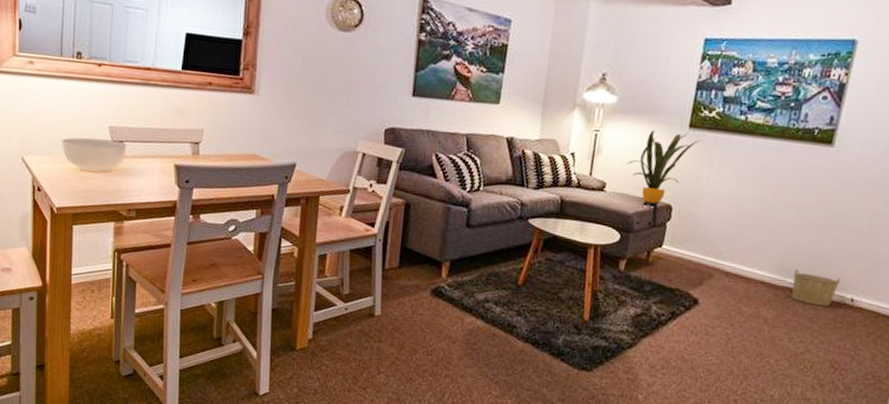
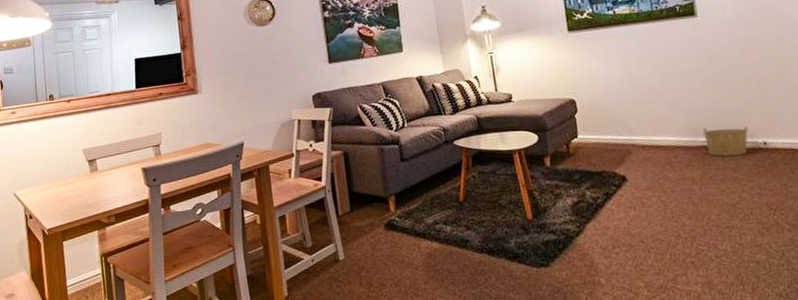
bowl: present [61,137,127,174] -> none [44,159,100,193]
house plant: present [626,130,701,227] -> none [524,37,582,124]

